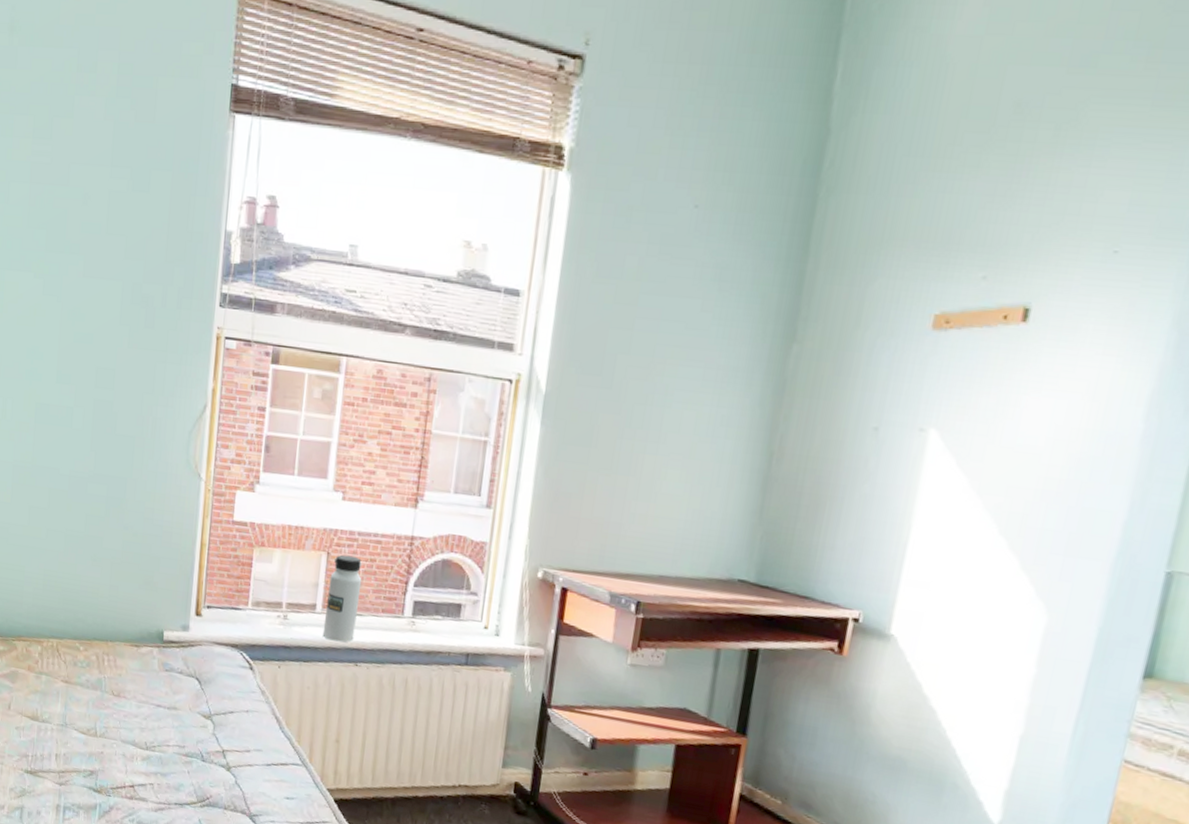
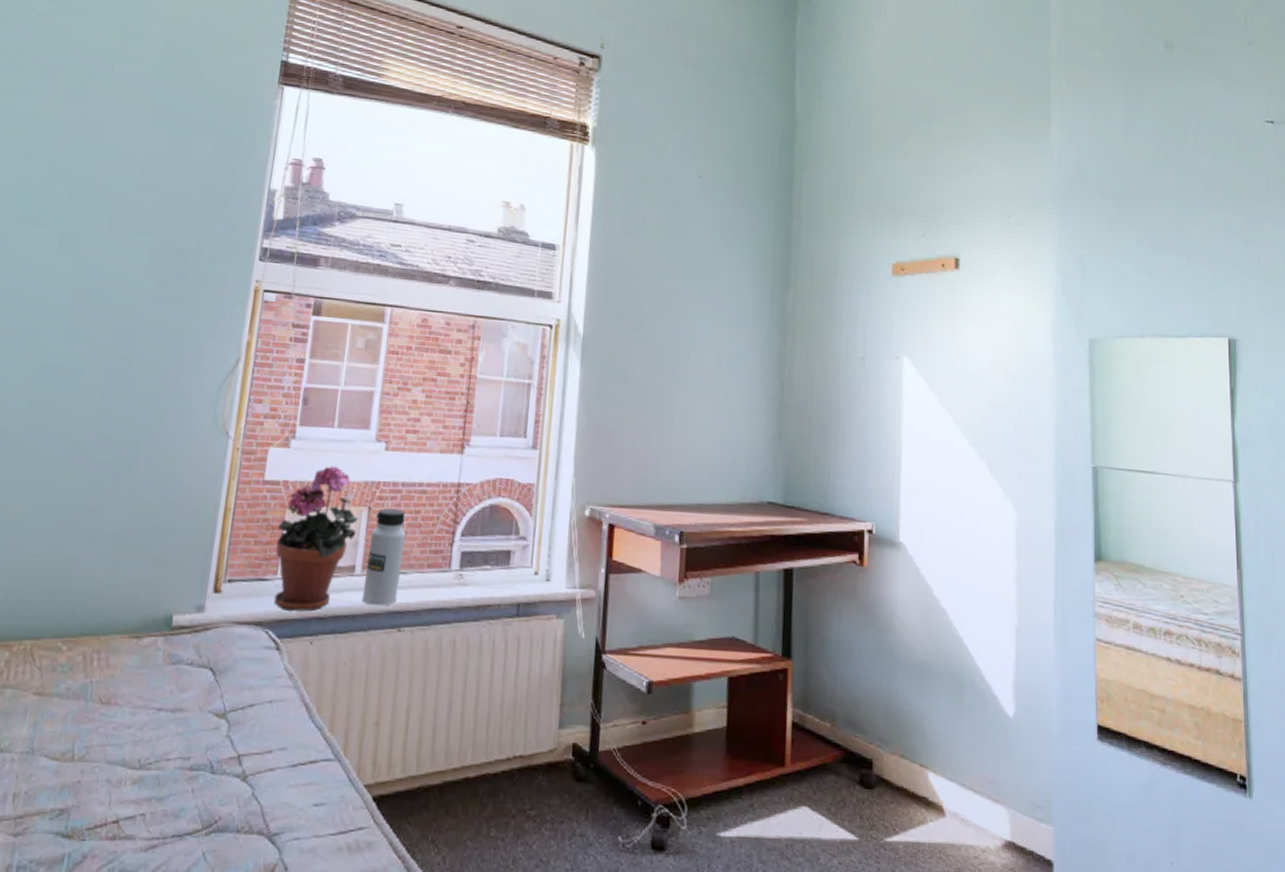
potted plant: none [246,512,318,641] -> present [273,466,359,612]

